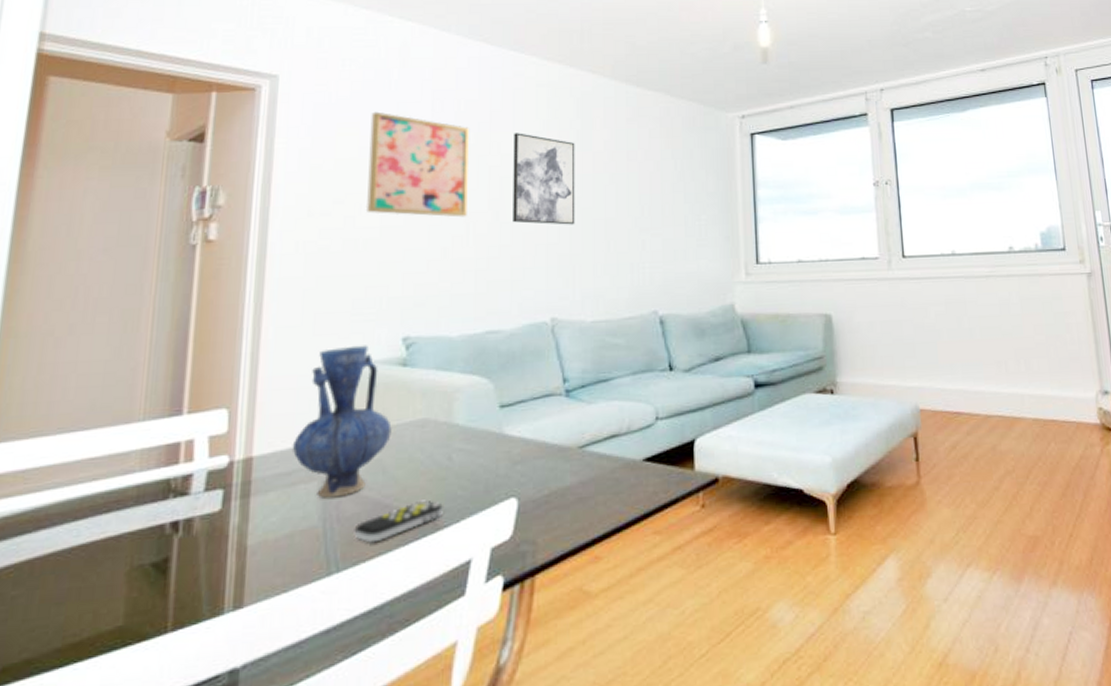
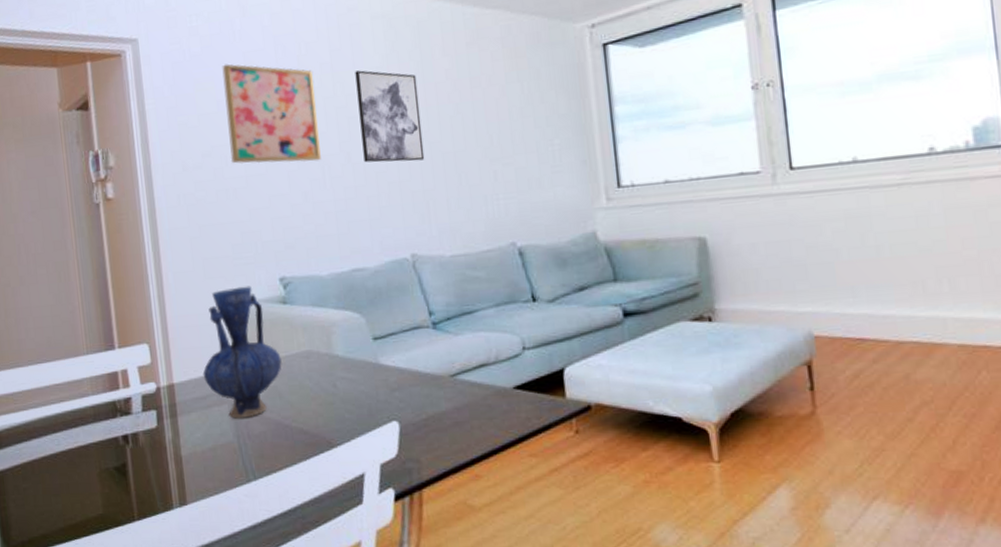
remote control: present [354,499,445,543] -> none [263,421,336,457]

